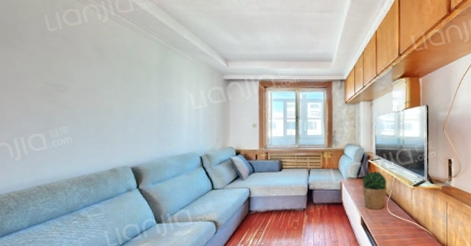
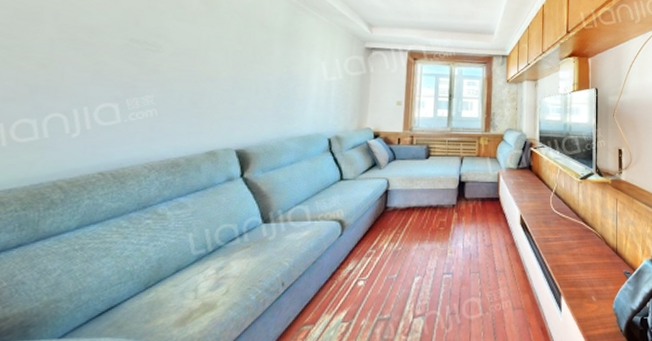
potted plant: present [362,172,387,211] -> none [522,162,551,208]

